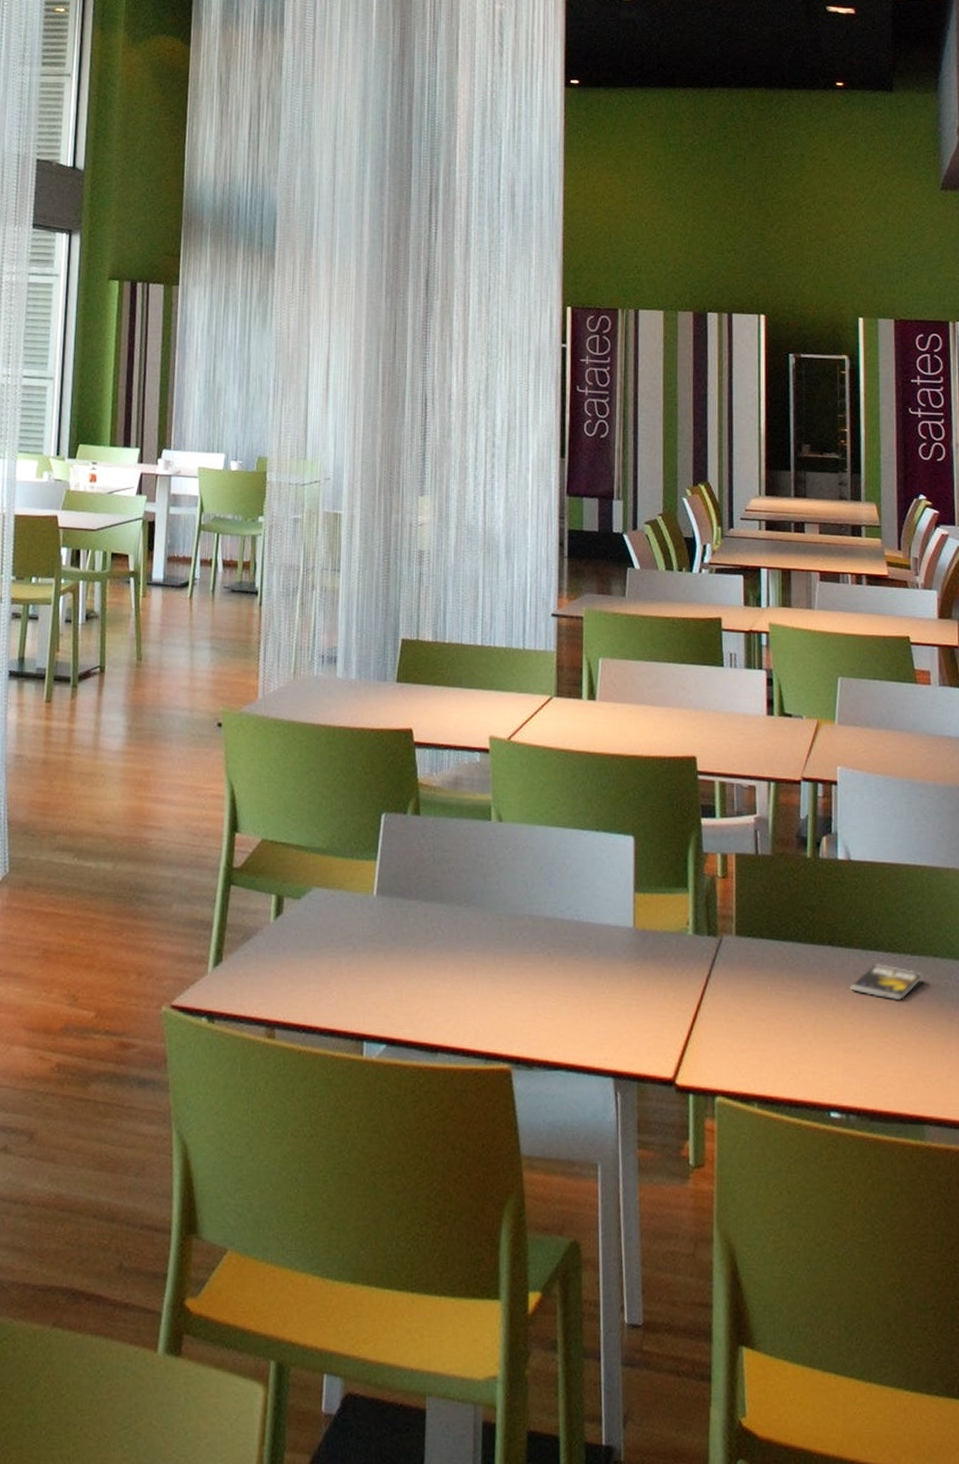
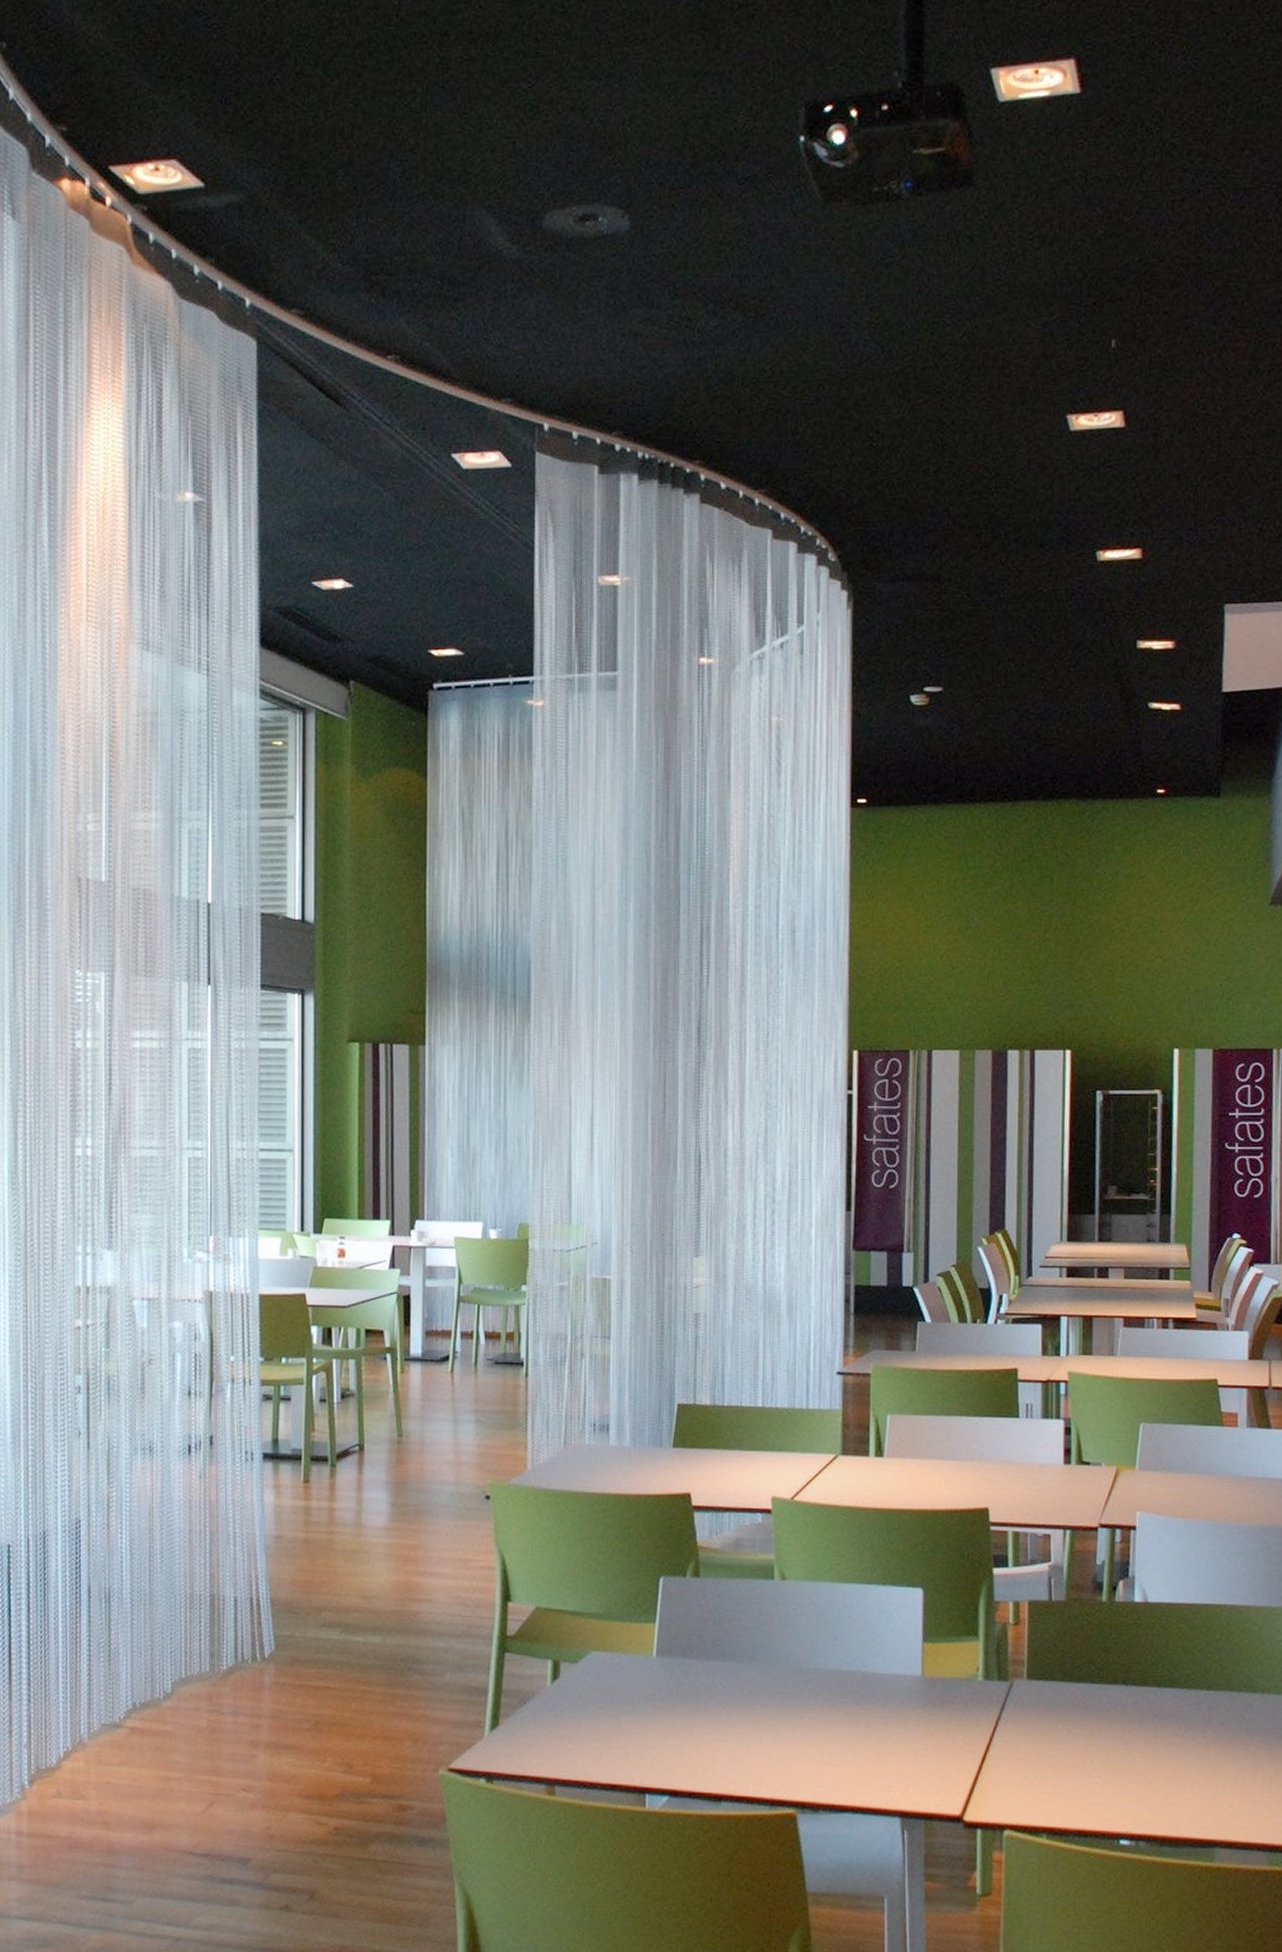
smartphone: present [850,964,923,1000] -> none [1144,1700,1219,1733]

